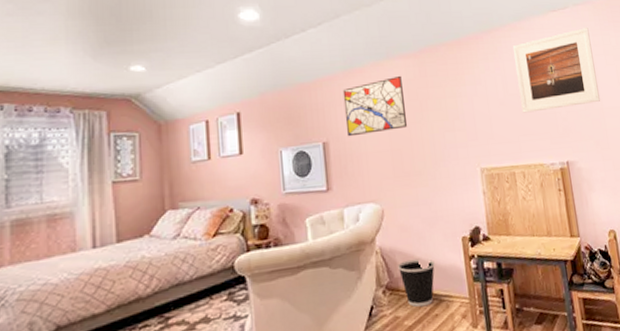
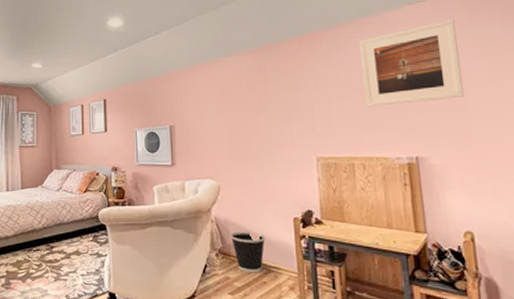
wall art: present [342,75,408,137] -> none [188,70,246,122]

